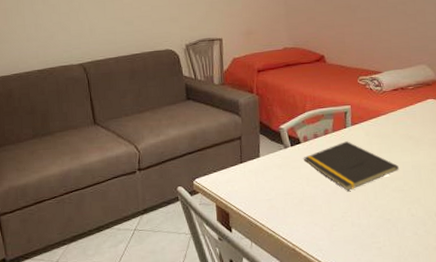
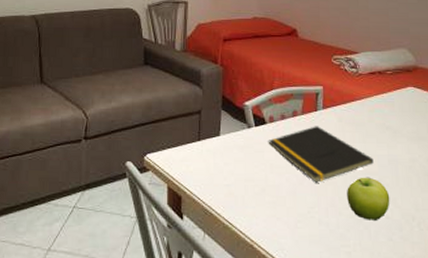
fruit: none [376,182,415,220] -> present [347,177,390,222]

